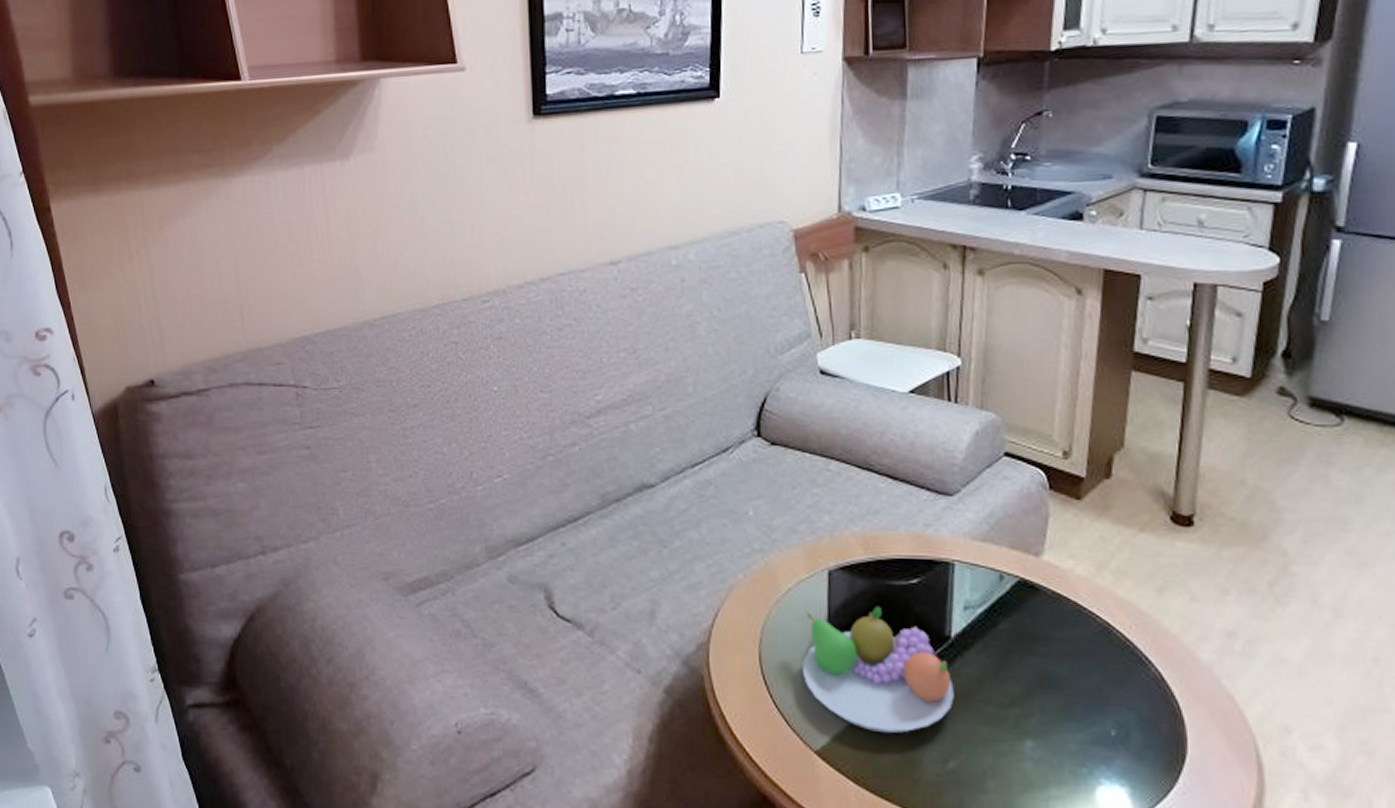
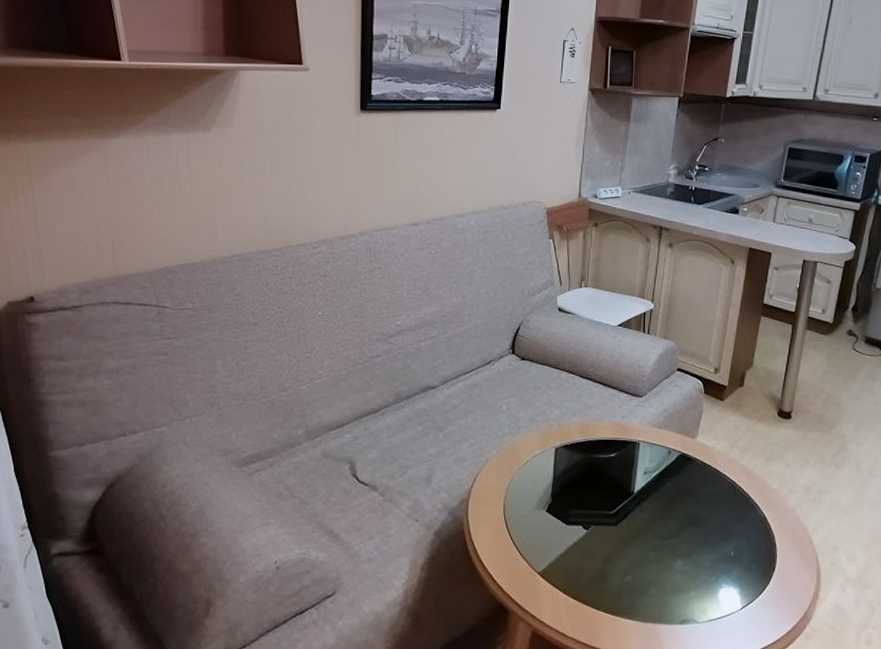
fruit bowl: present [803,607,954,734] -> none [533,473,634,559]

